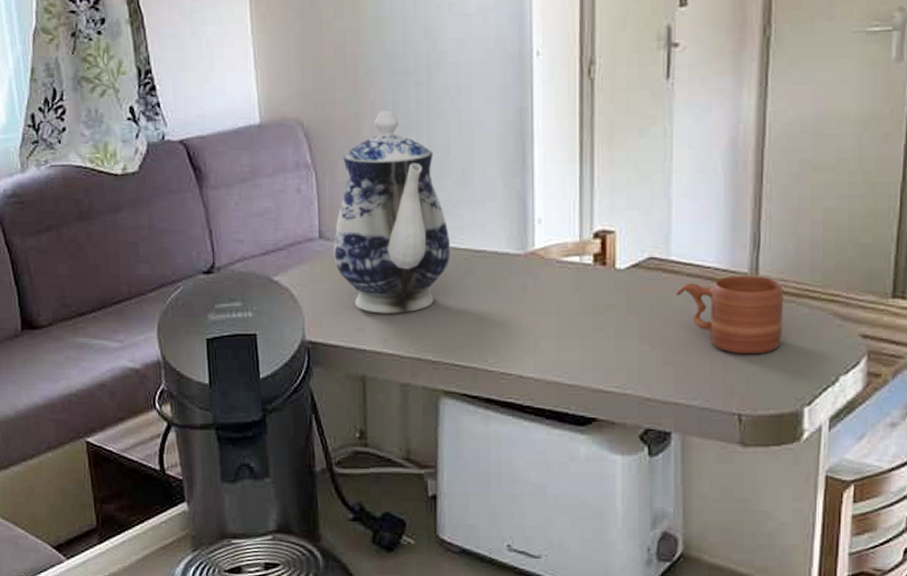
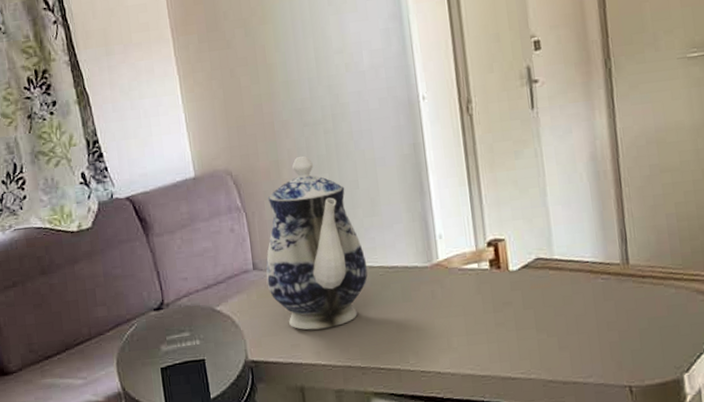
mug: present [676,275,784,355] -> none [562,265,656,334]

